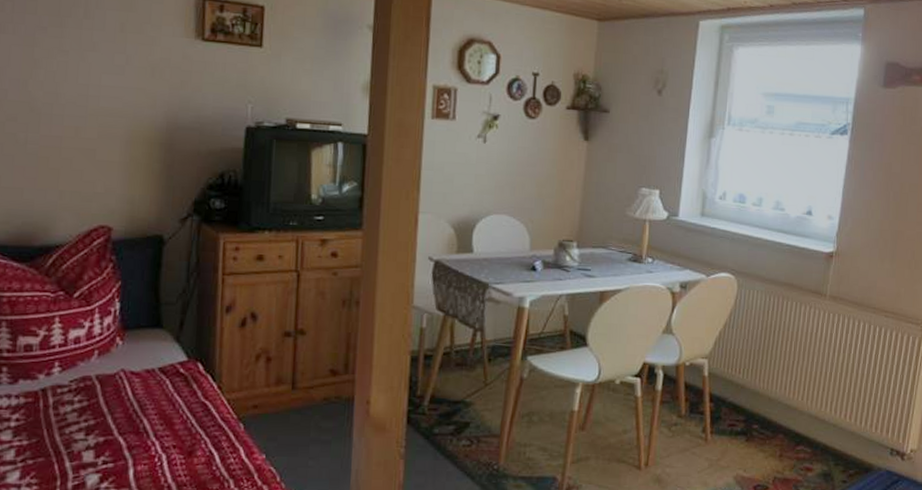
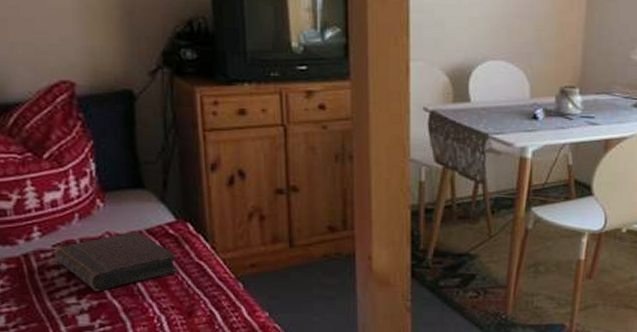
book: none [70,369,184,428] -> present [54,232,178,291]

